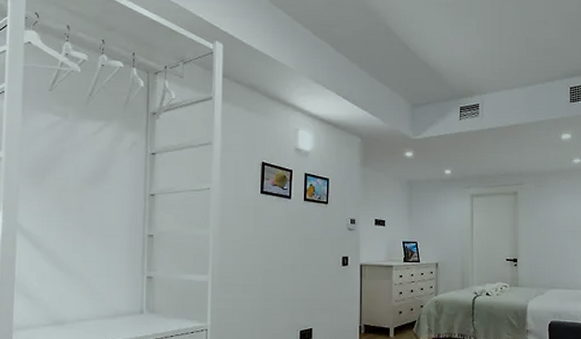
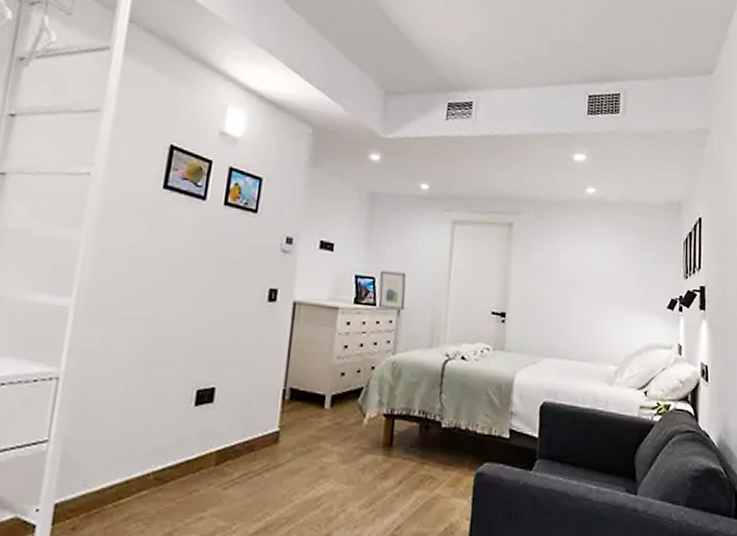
picture frame: none [421,236,441,264] -> present [378,270,406,311]

